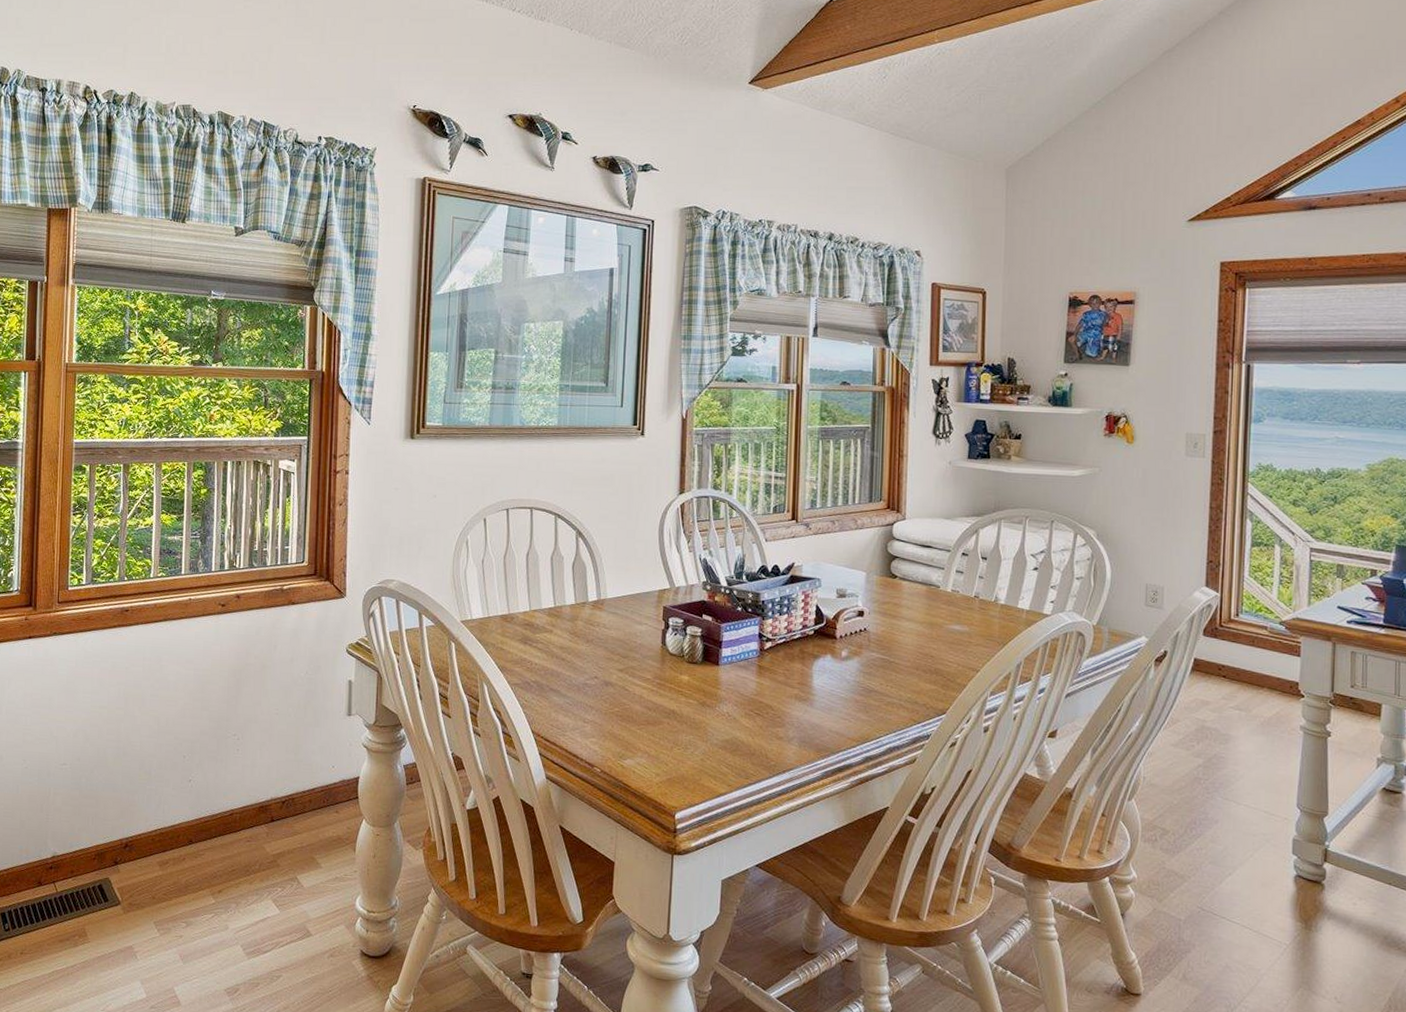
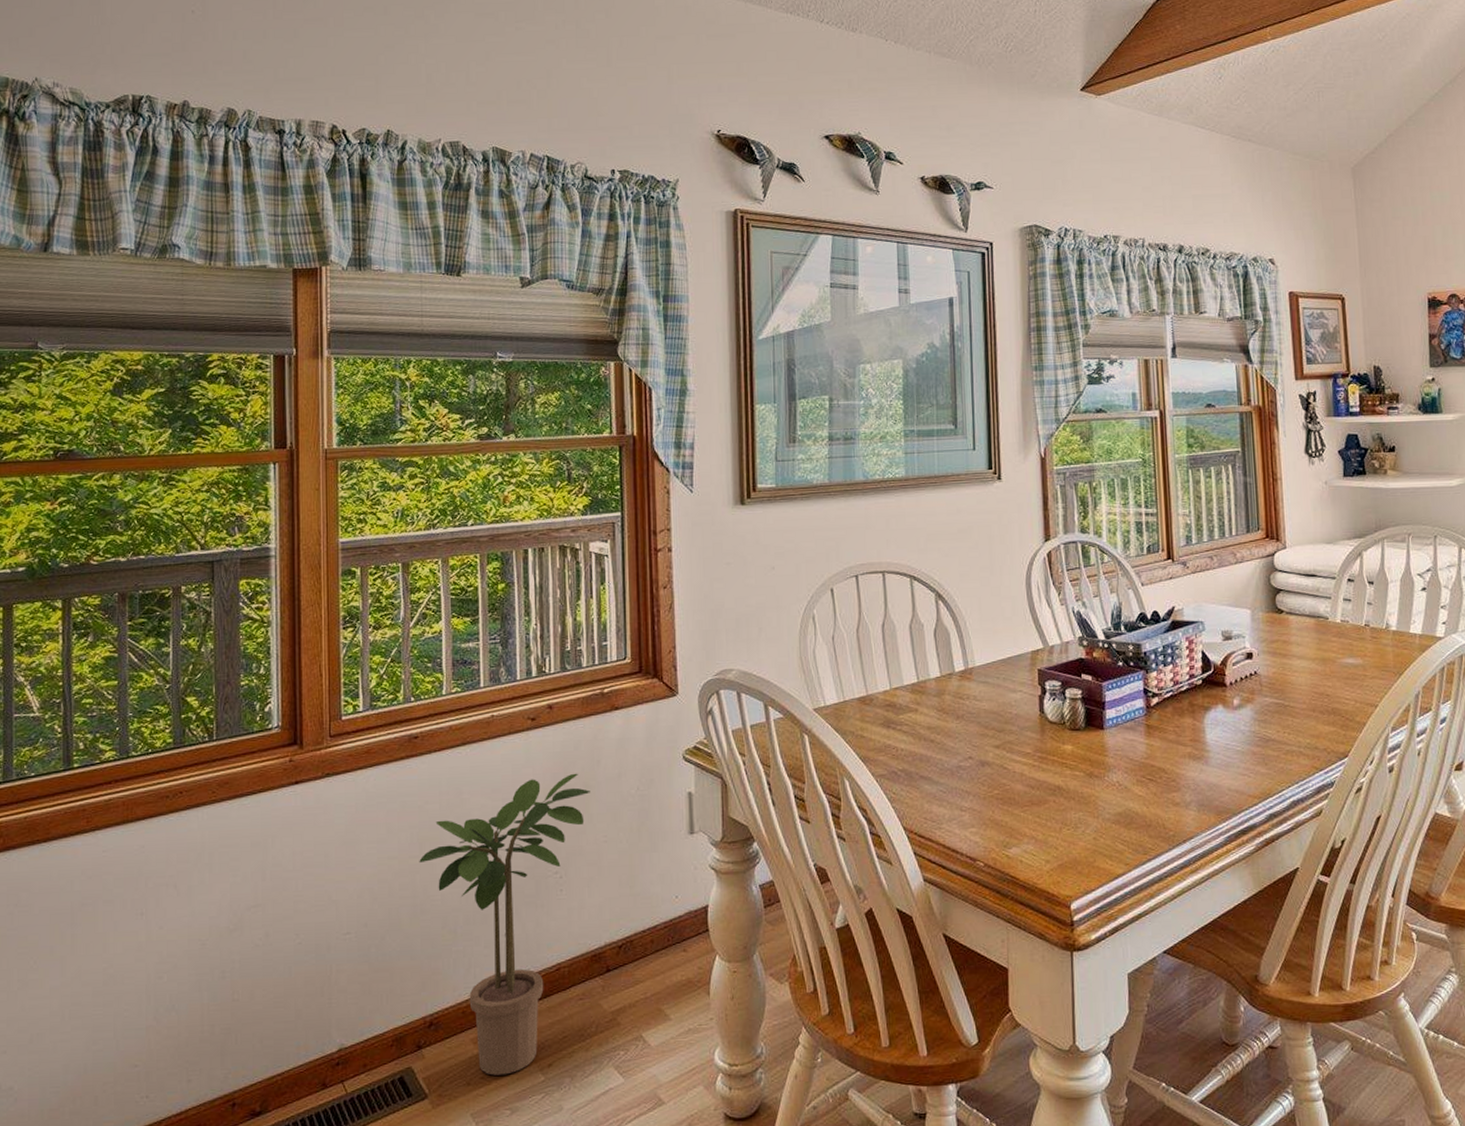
potted plant: none [124,654,267,895] -> present [419,773,590,1076]

